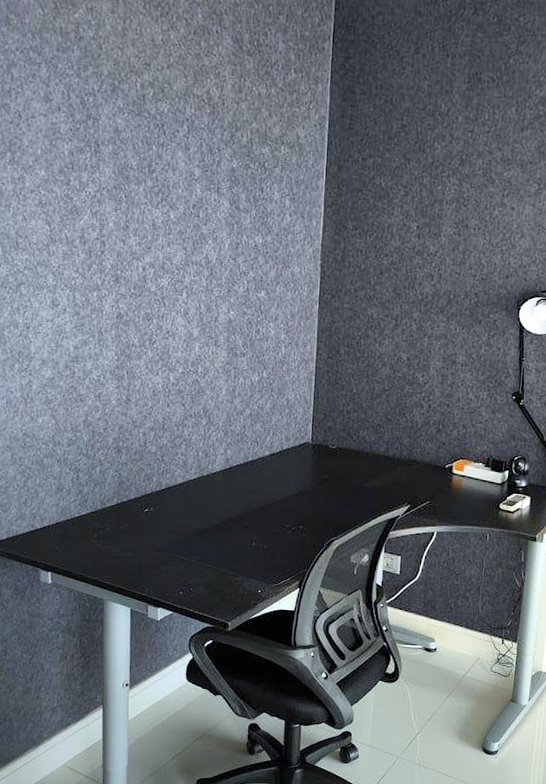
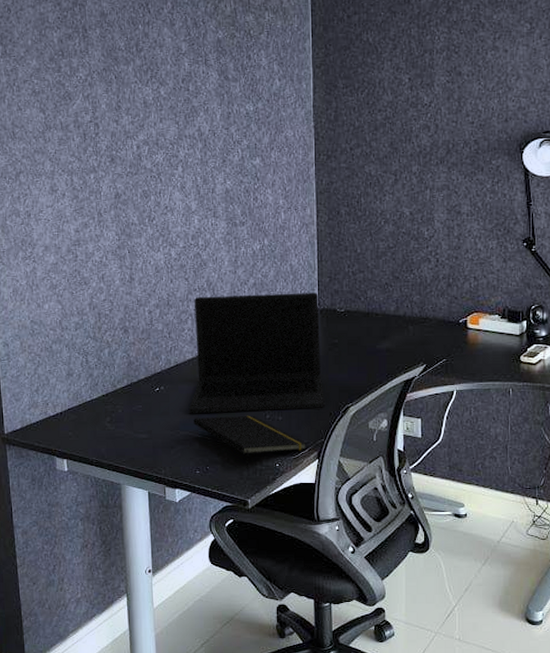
laptop: none [177,423,312,540] -> present [189,293,326,414]
notepad: none [180,540,290,593] -> present [193,415,307,469]

